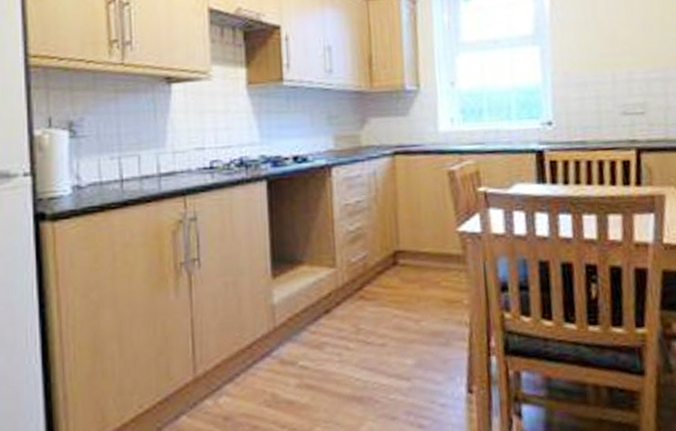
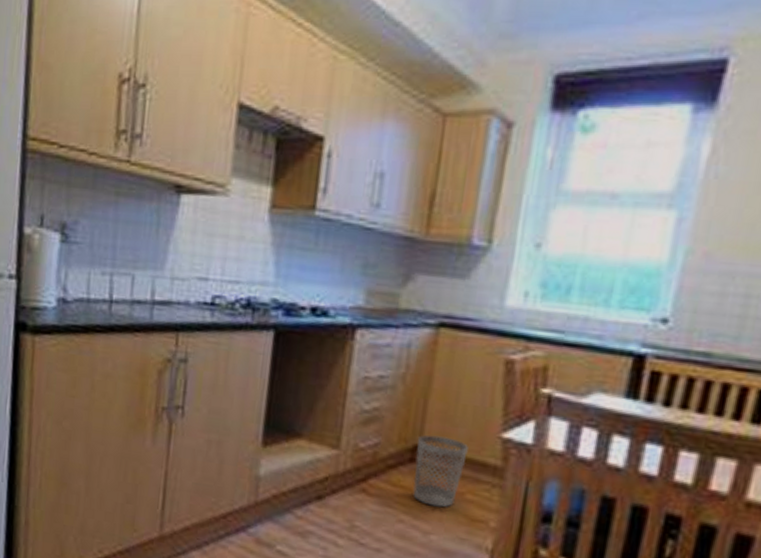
wastebasket: none [396,239,436,298] -> present [413,435,469,508]

